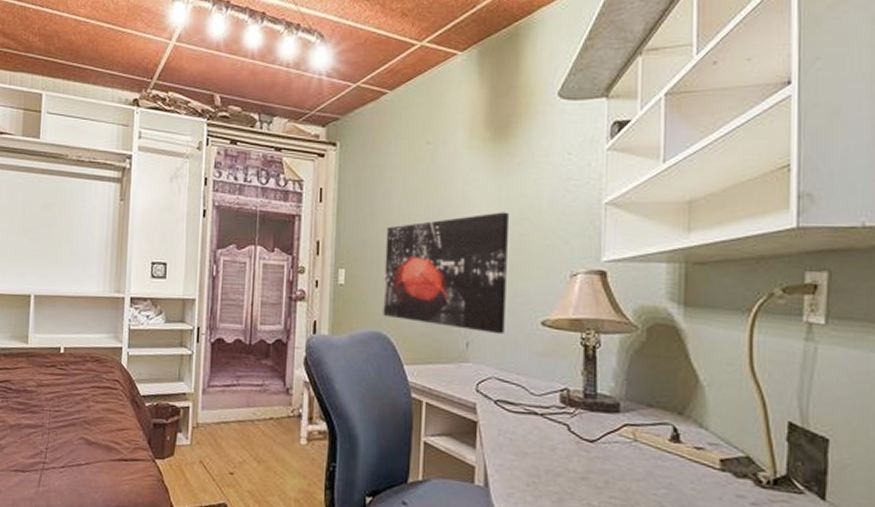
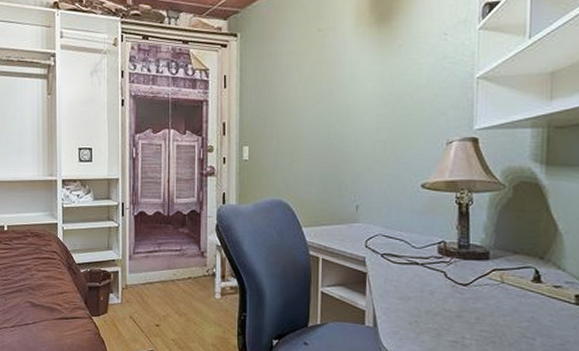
wall art: present [383,212,510,335] -> none [283,89,393,197]

